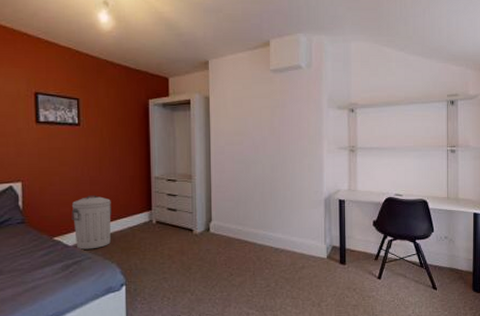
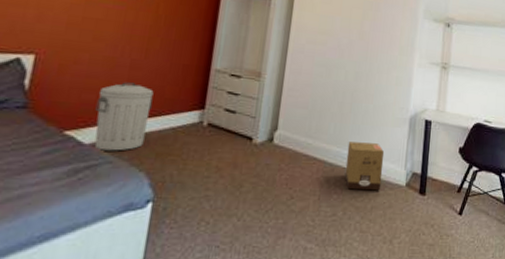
cardboard box: none [272,224,306,265] -> present [344,142,385,191]

